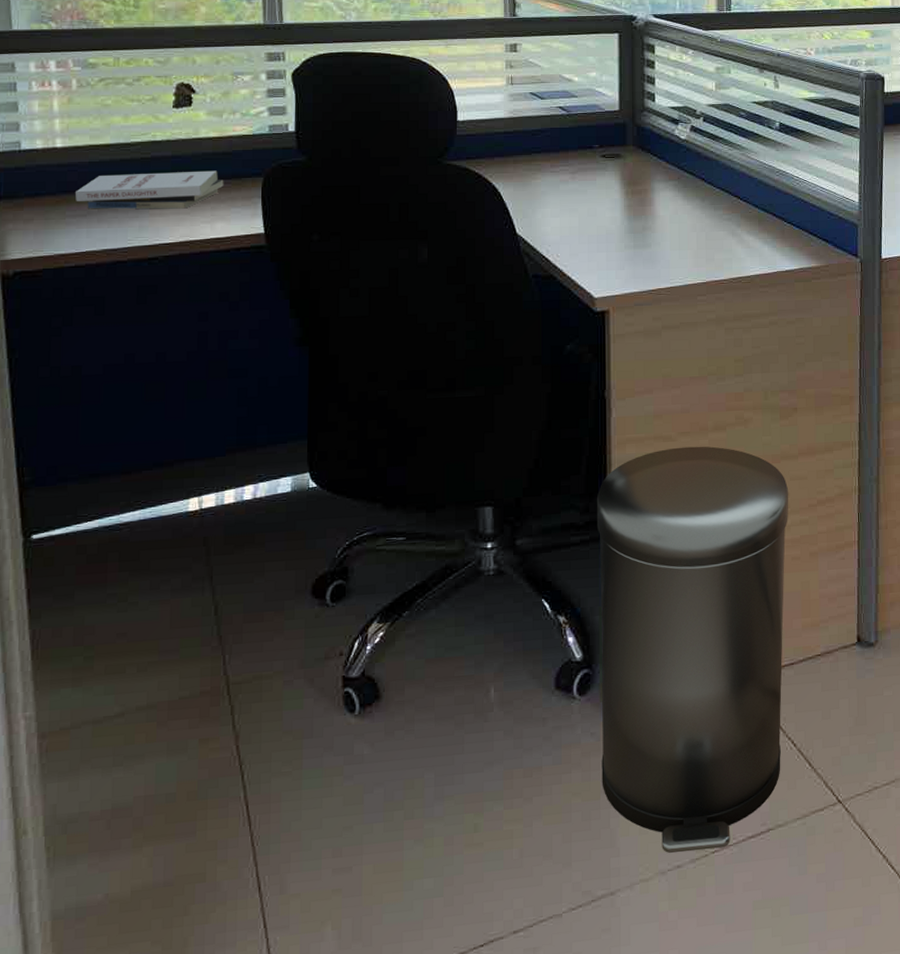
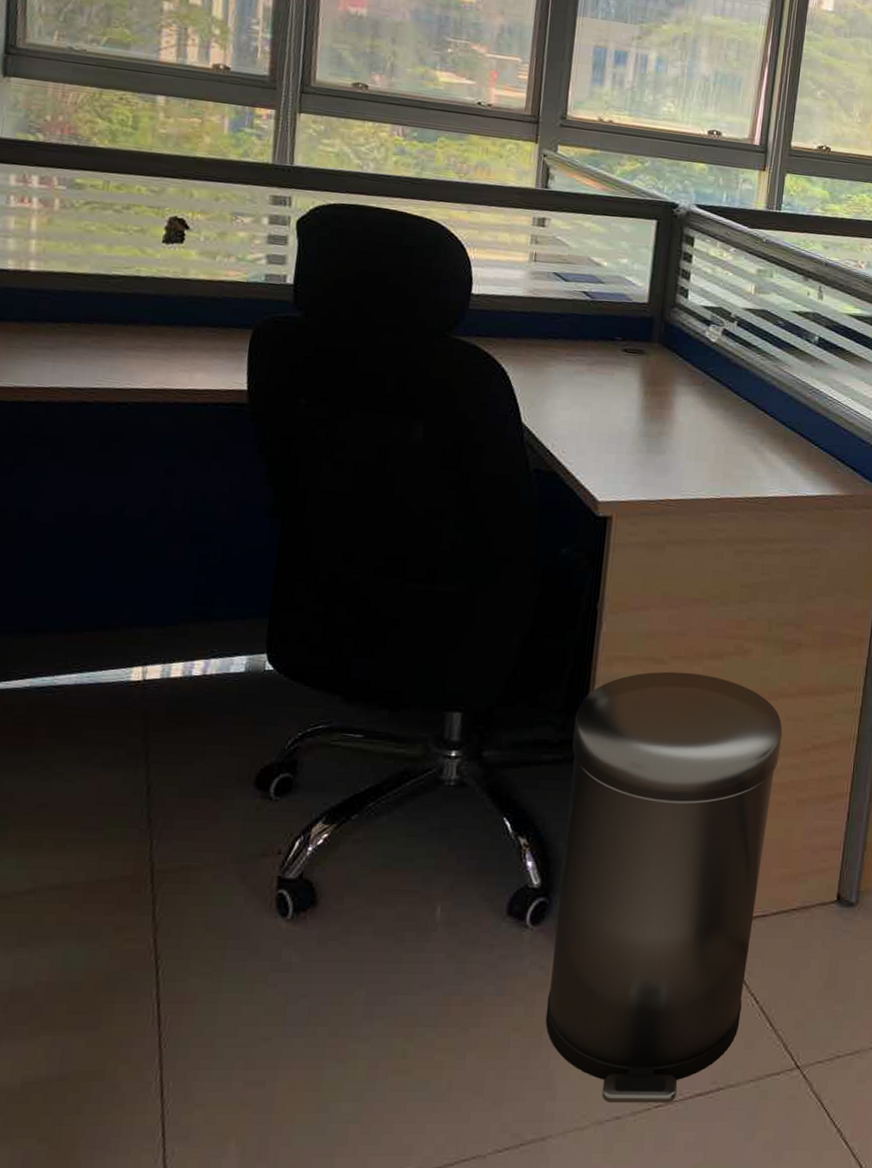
books: present [74,170,224,209] -> none [44,307,210,354]

